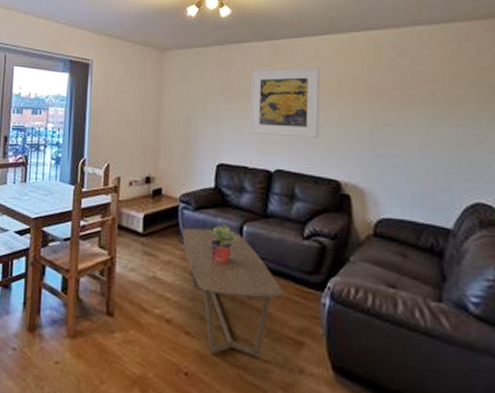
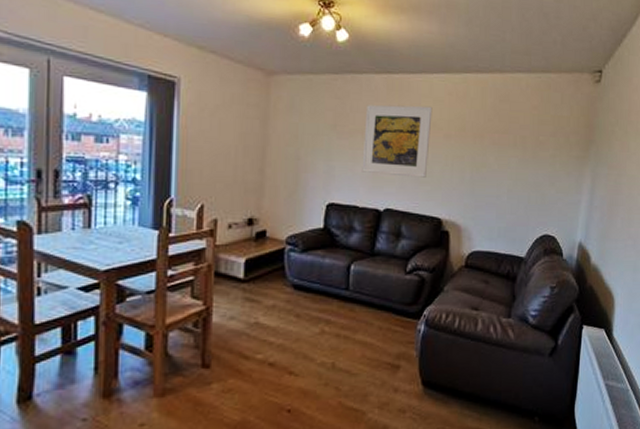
coffee table: present [182,227,283,358] -> none [288,270,384,389]
potted plant: present [210,225,238,264] -> none [316,265,345,303]

